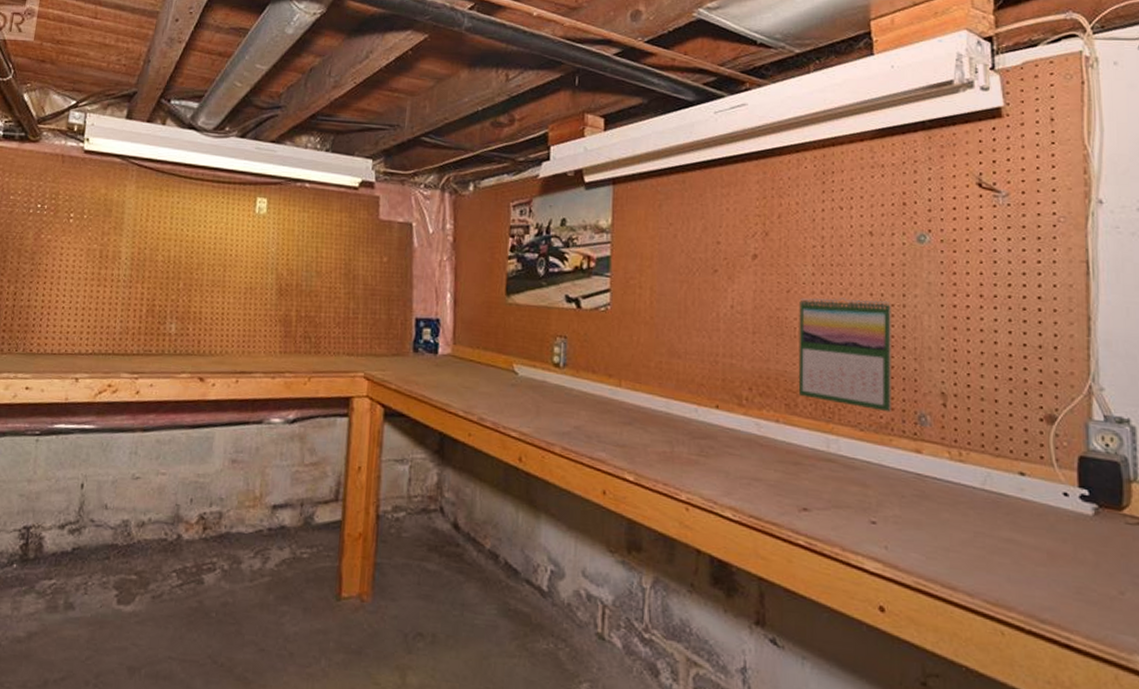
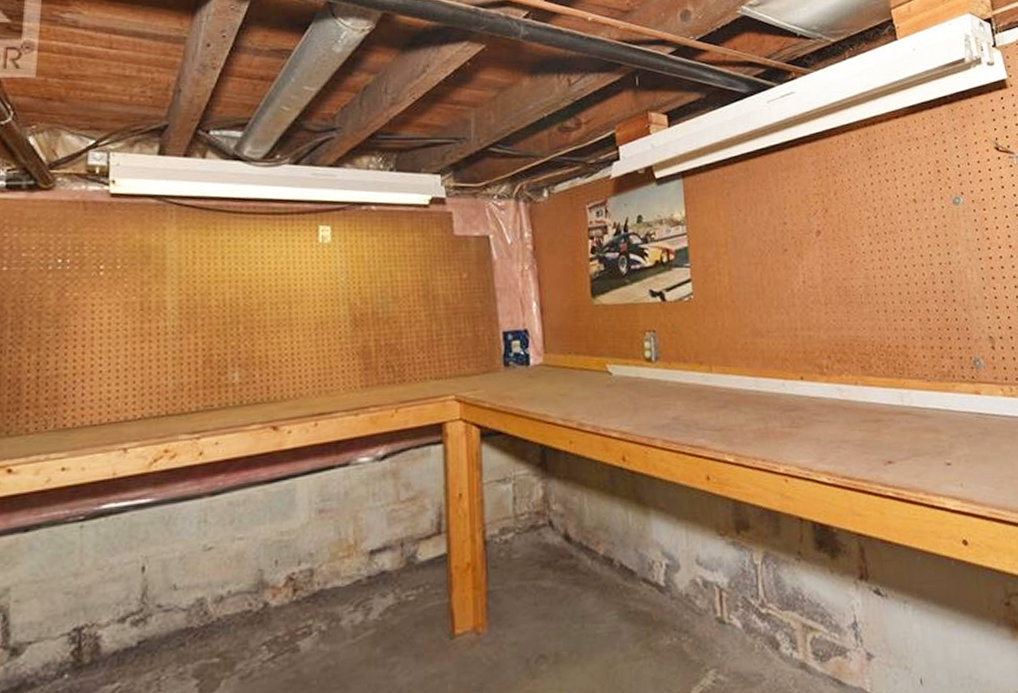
calendar: present [798,298,891,412] -> none [862,260,951,361]

